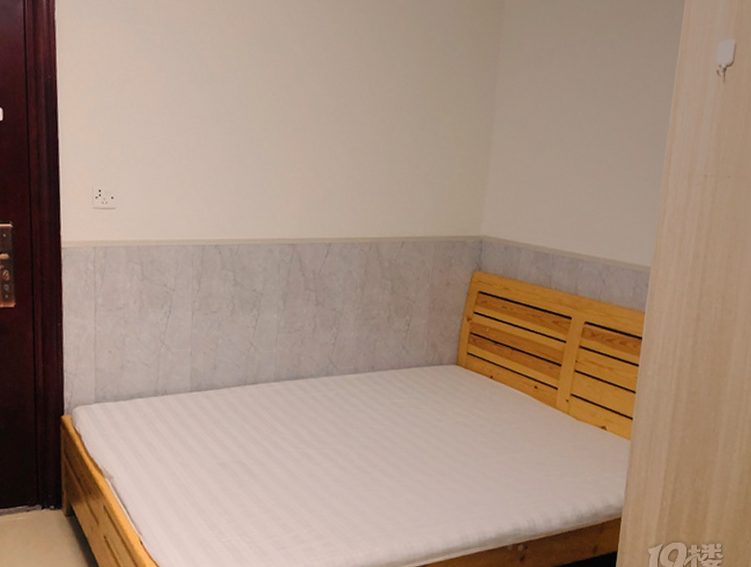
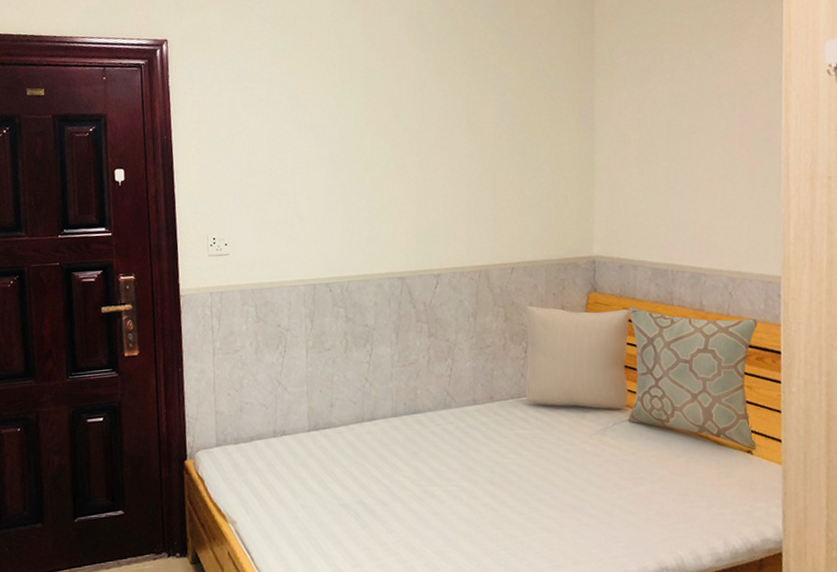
pillow: none [405,279,511,383] -> present [525,305,631,409]
pillow: none [499,288,626,427] -> present [628,307,758,451]

